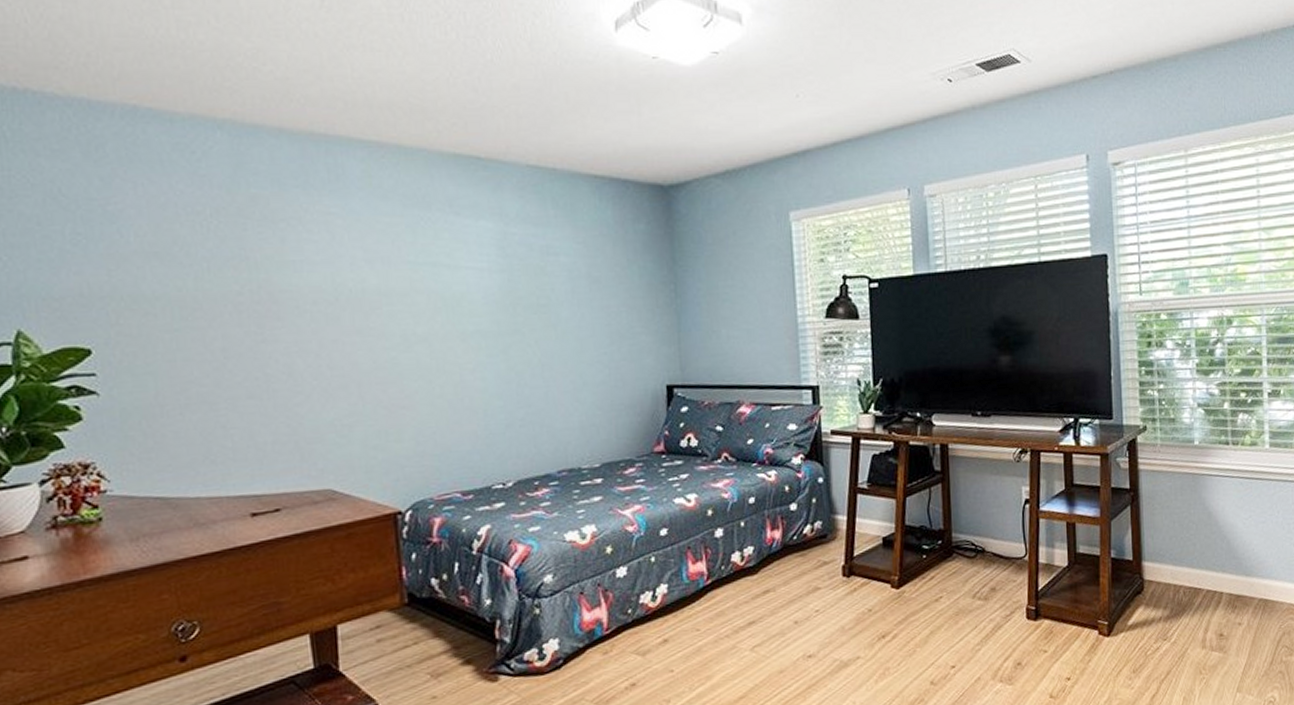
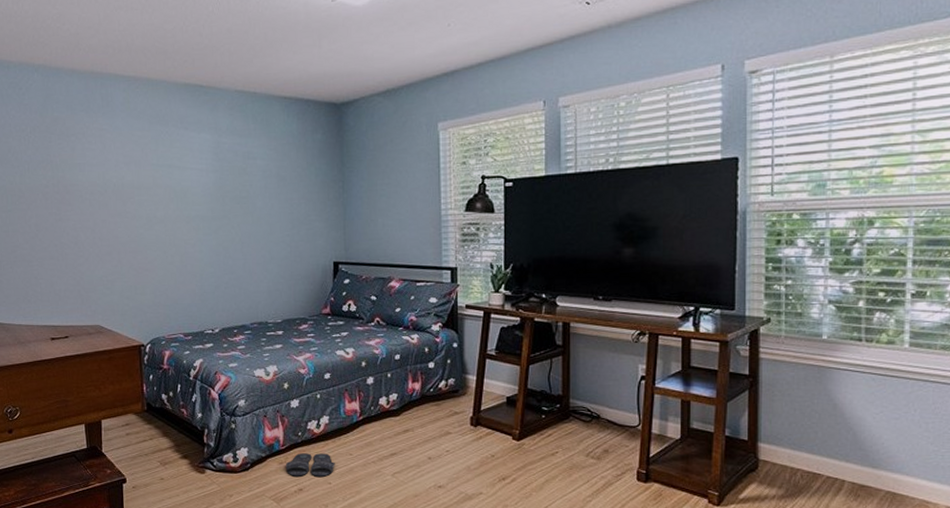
slippers: none [611,632,678,669] -> present [285,453,335,478]

